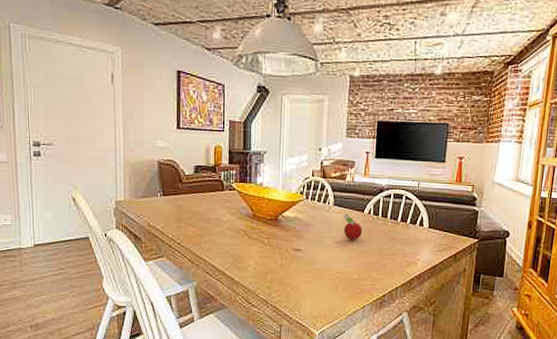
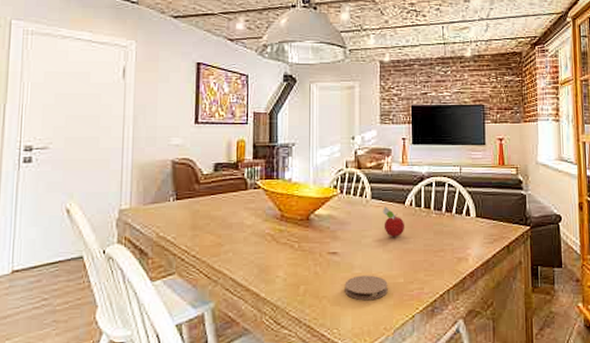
coaster: none [306,270,344,291] -> present [345,275,388,301]

